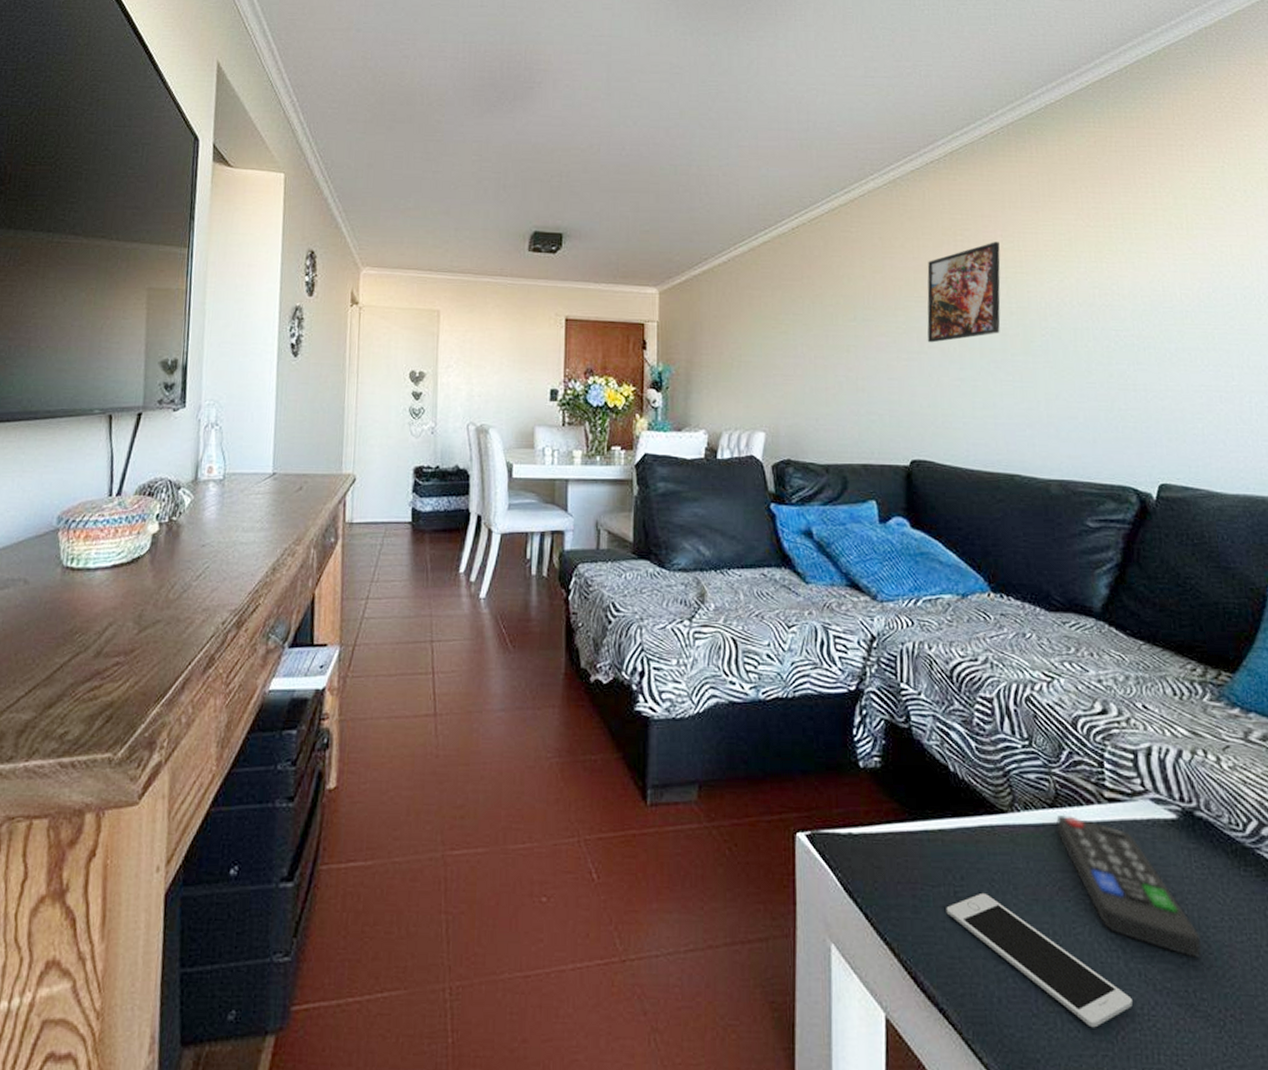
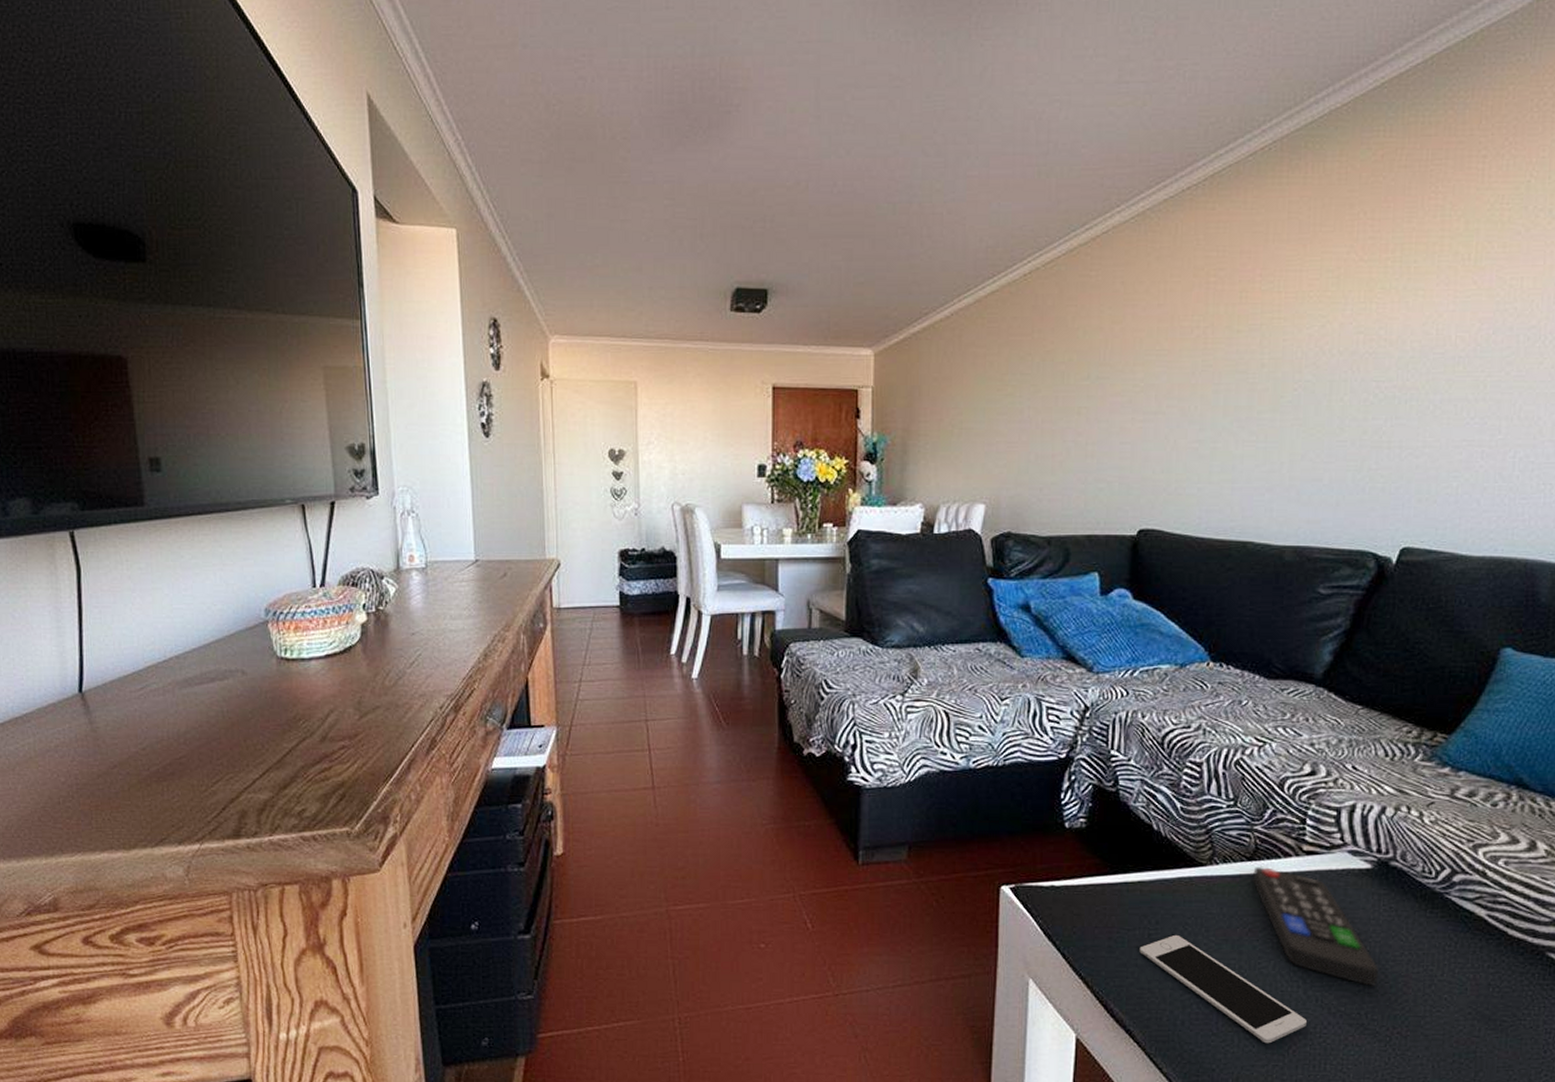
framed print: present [927,242,1001,343] -> none [1166,282,1257,402]

